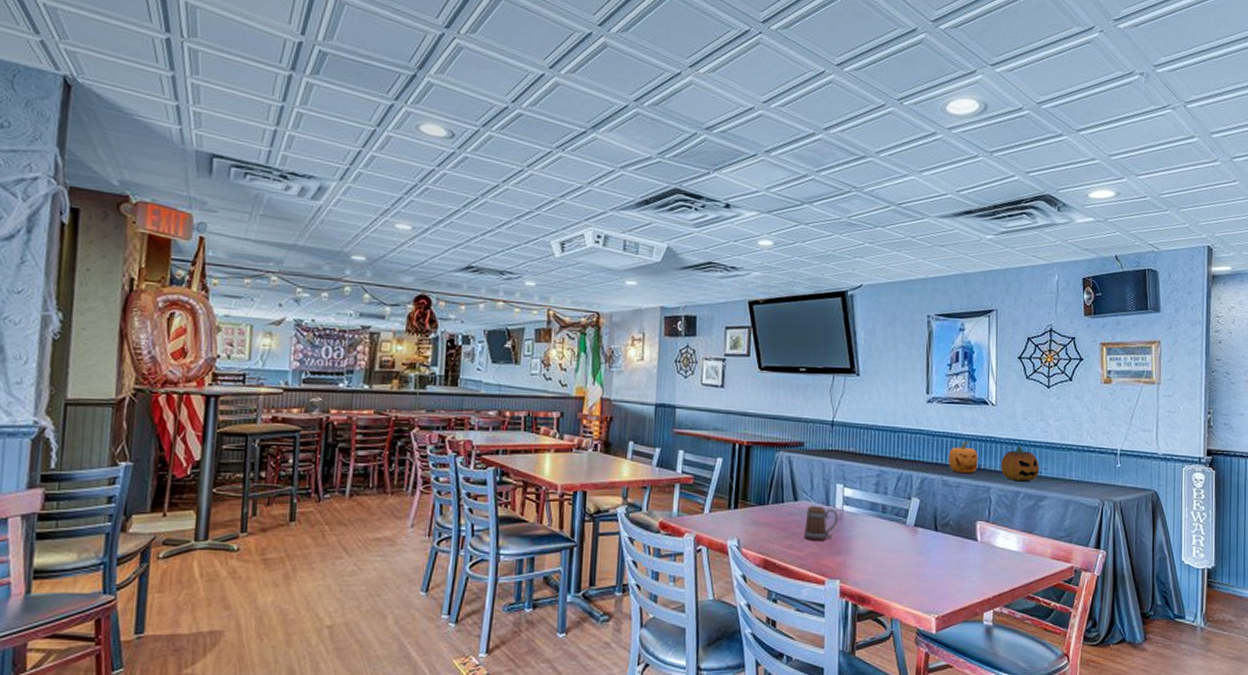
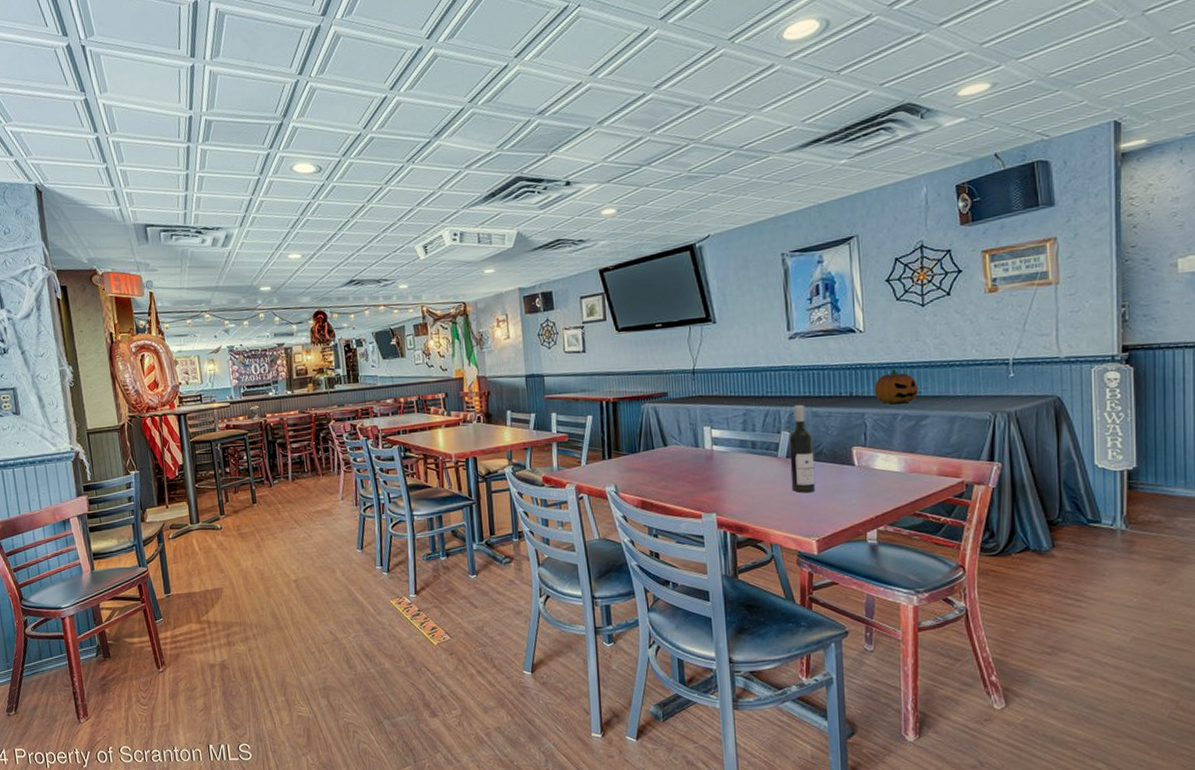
beer mug: present [804,506,838,541] -> none [676,448,708,481]
bottle: none [916,471,941,566] -> present [789,404,816,493]
jack-o'-lantern: present [947,440,978,474] -> none [815,370,849,404]

